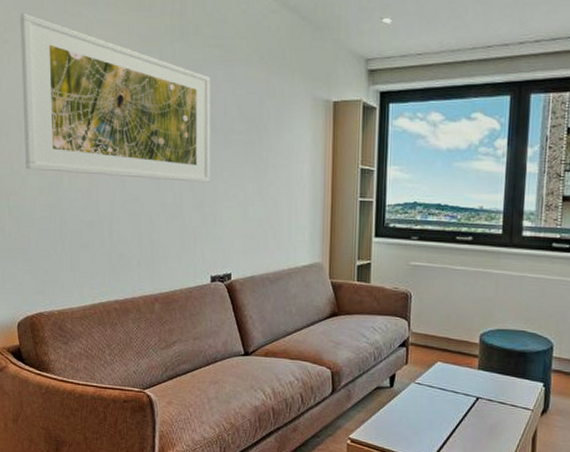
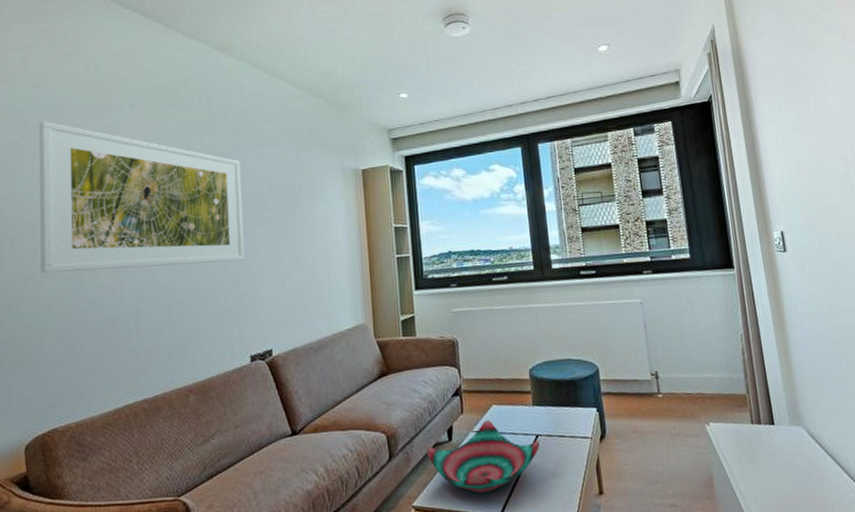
decorative bowl: none [367,374,479,440] -> present [426,419,540,494]

